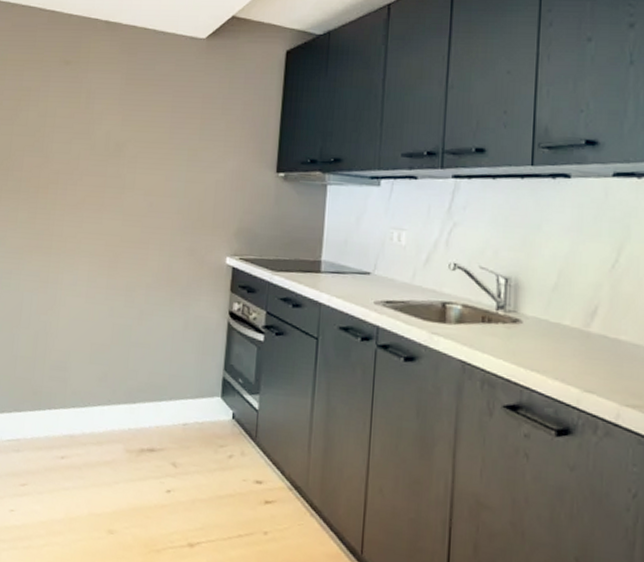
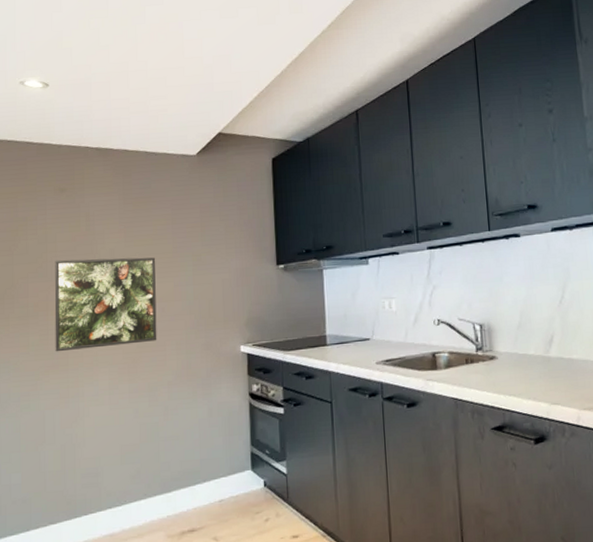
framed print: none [41,136,151,237] -> present [54,257,157,352]

